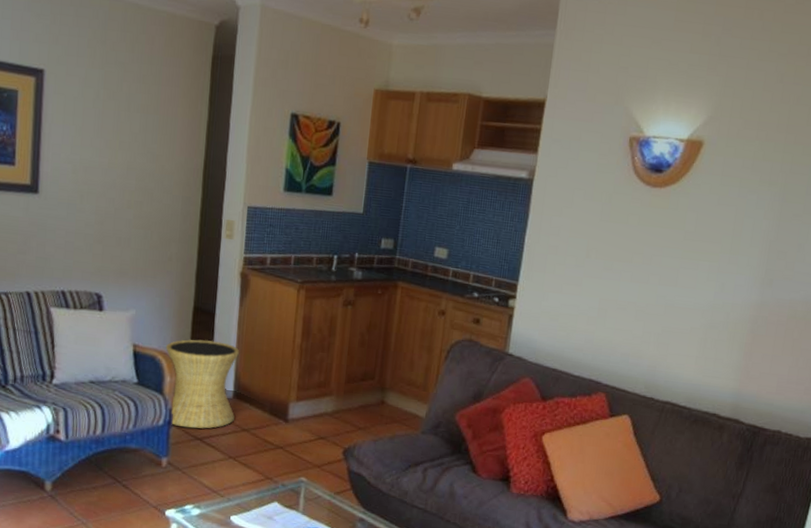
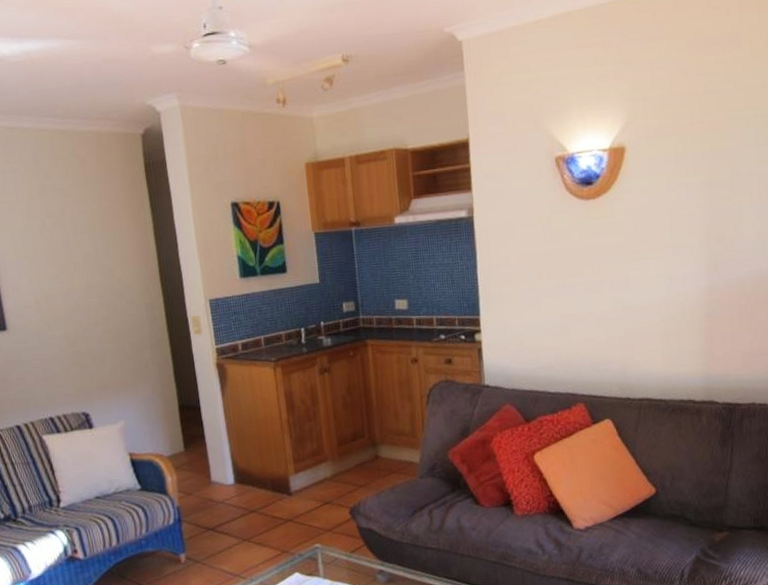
side table: present [165,339,240,429] -> none [160,433,240,522]

